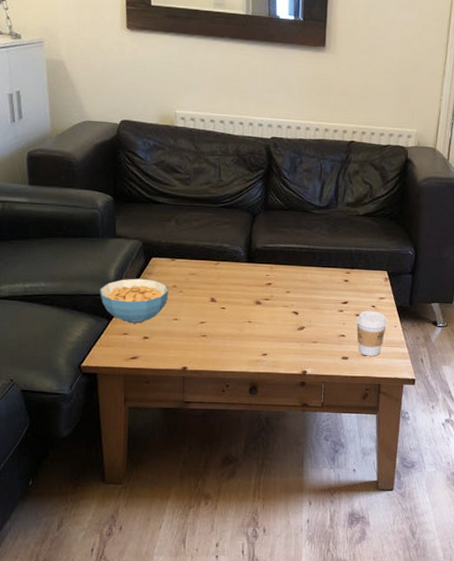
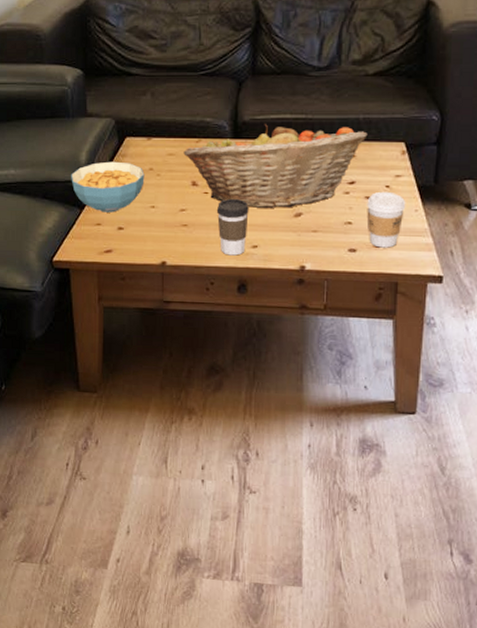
fruit basket: none [204,250,358,323] -> present [183,123,368,209]
coffee cup: none [232,313,260,362] -> present [216,198,249,256]

